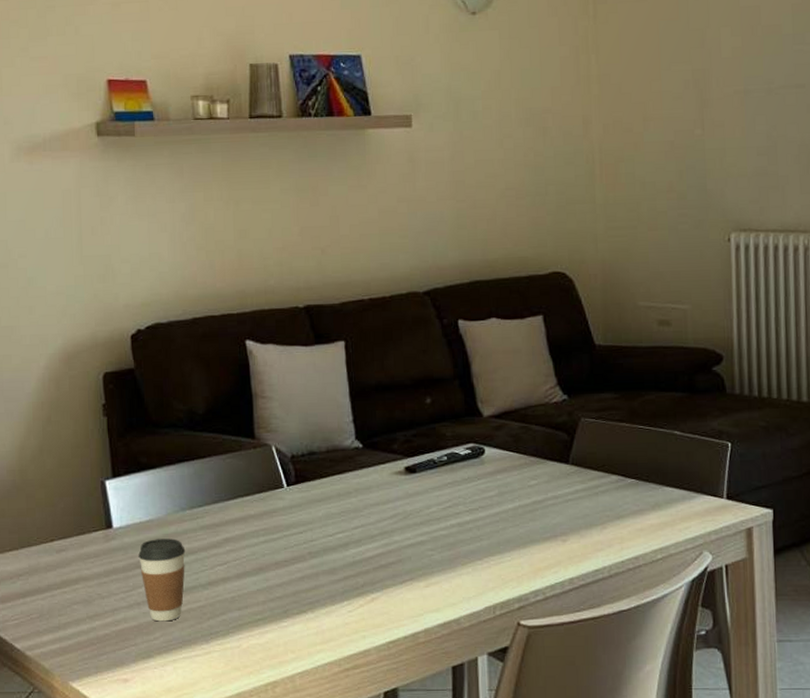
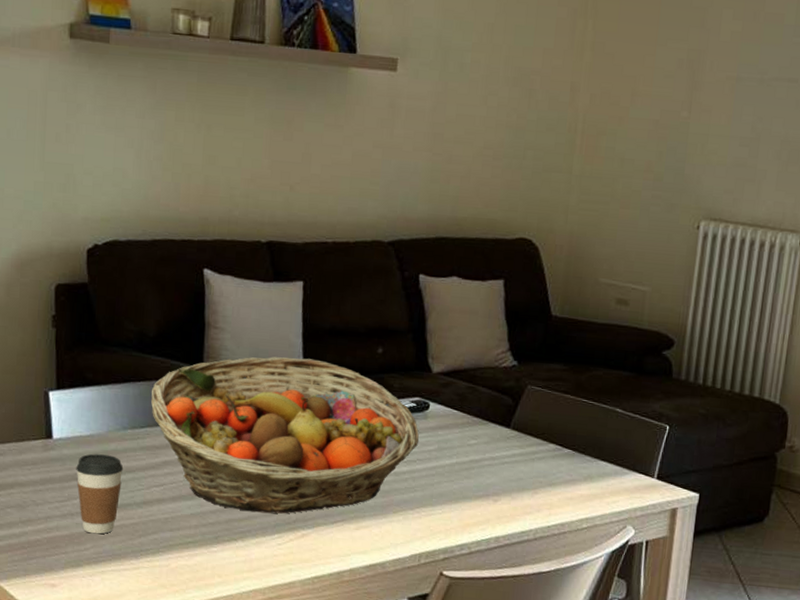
fruit basket: none [205,417,478,581] -> present [151,356,419,514]

